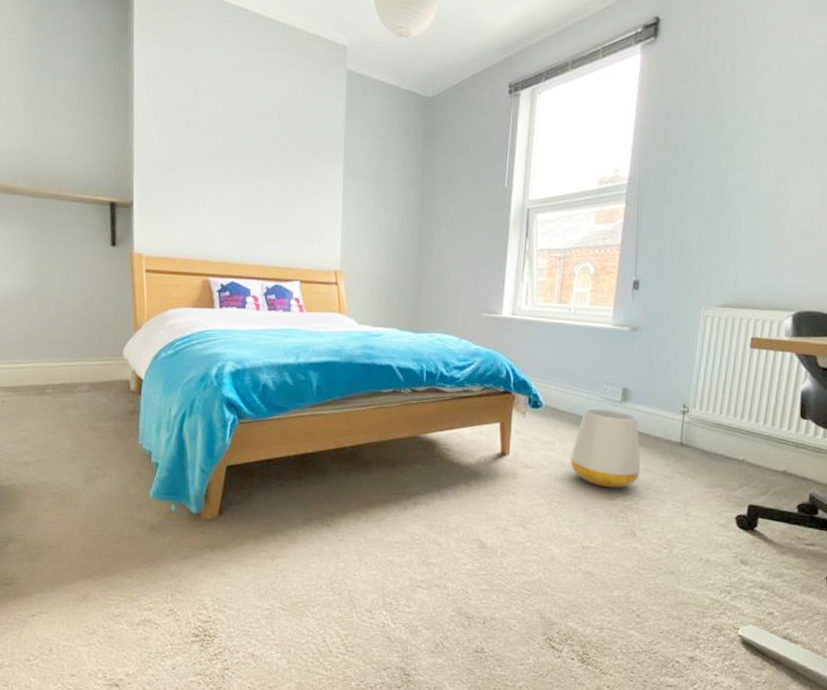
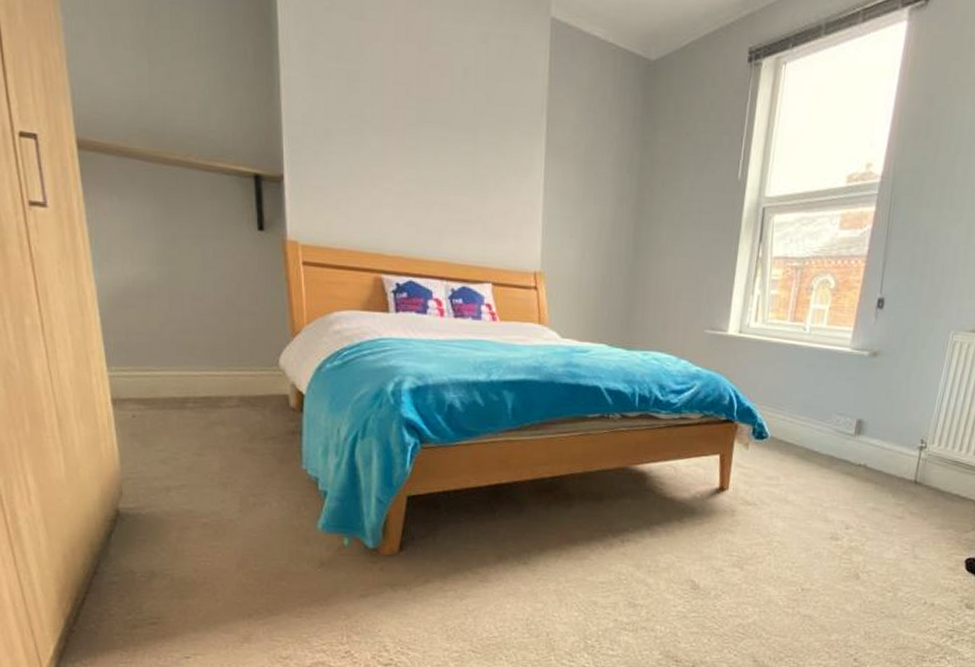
trash bin: present [569,408,641,488] -> none [794,440,871,528]

